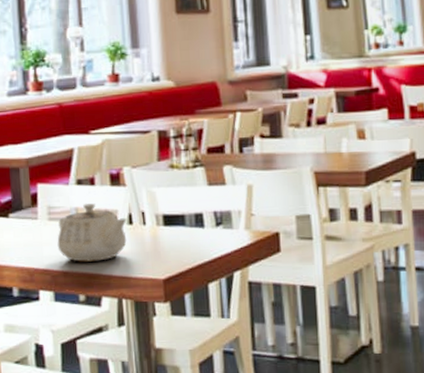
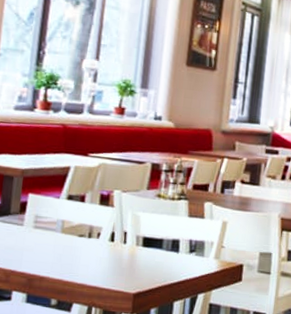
teapot: present [57,203,128,262] -> none [38,218,111,271]

